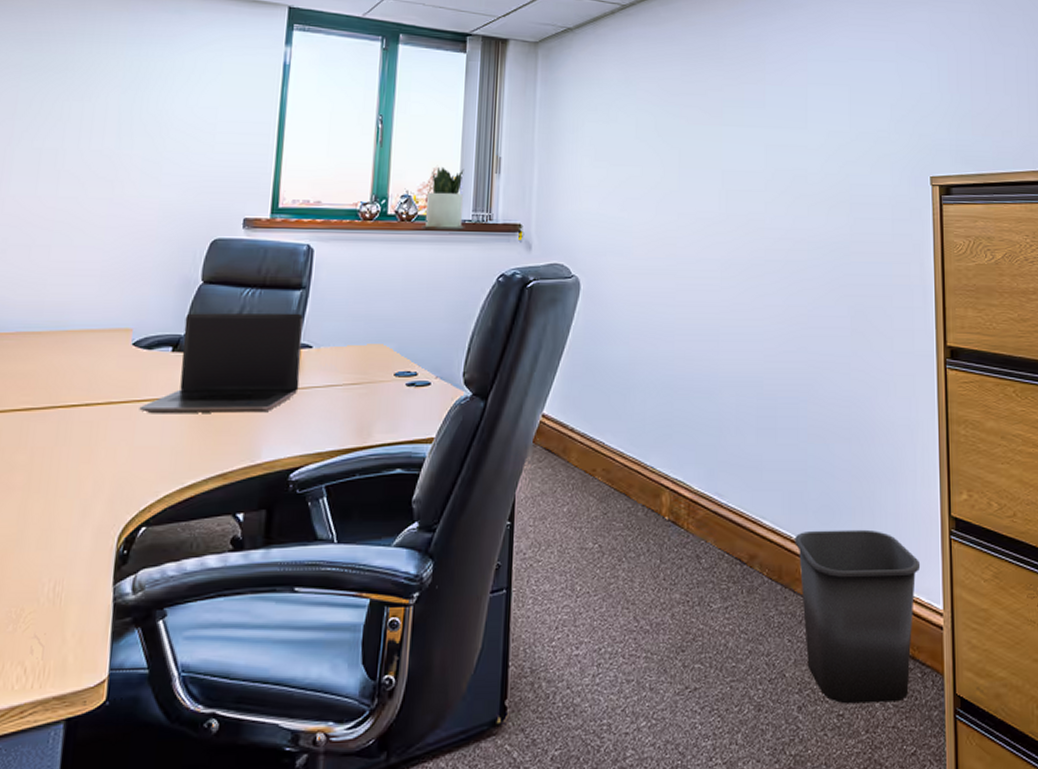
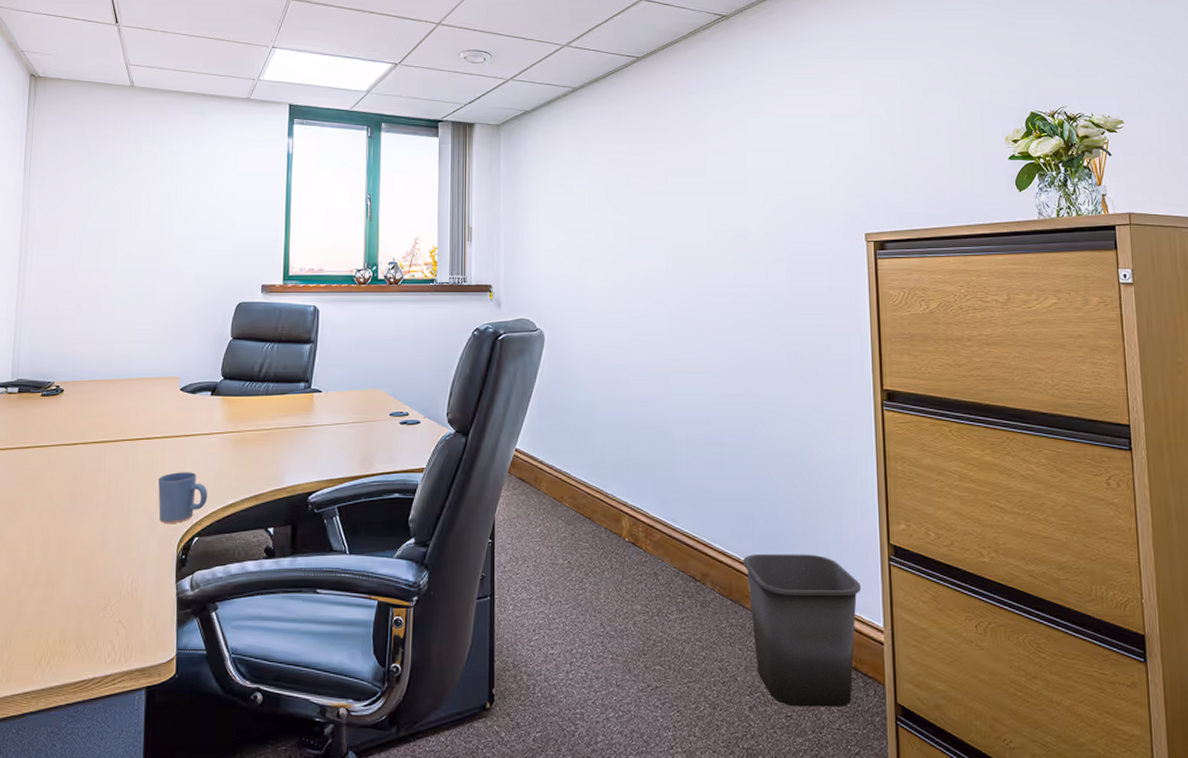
mug: none [95,446,162,511] -> present [158,472,208,524]
laptop computer: present [139,313,303,413] -> none [188,363,313,446]
planter: present [421,166,465,231] -> none [407,237,444,292]

